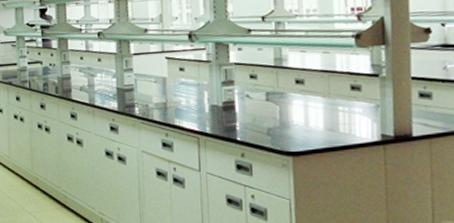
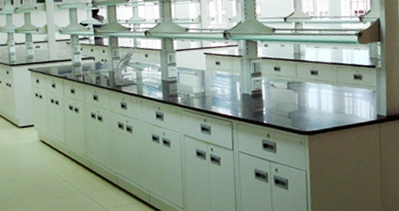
microscope: none [63,51,90,95] -> present [114,47,138,87]

